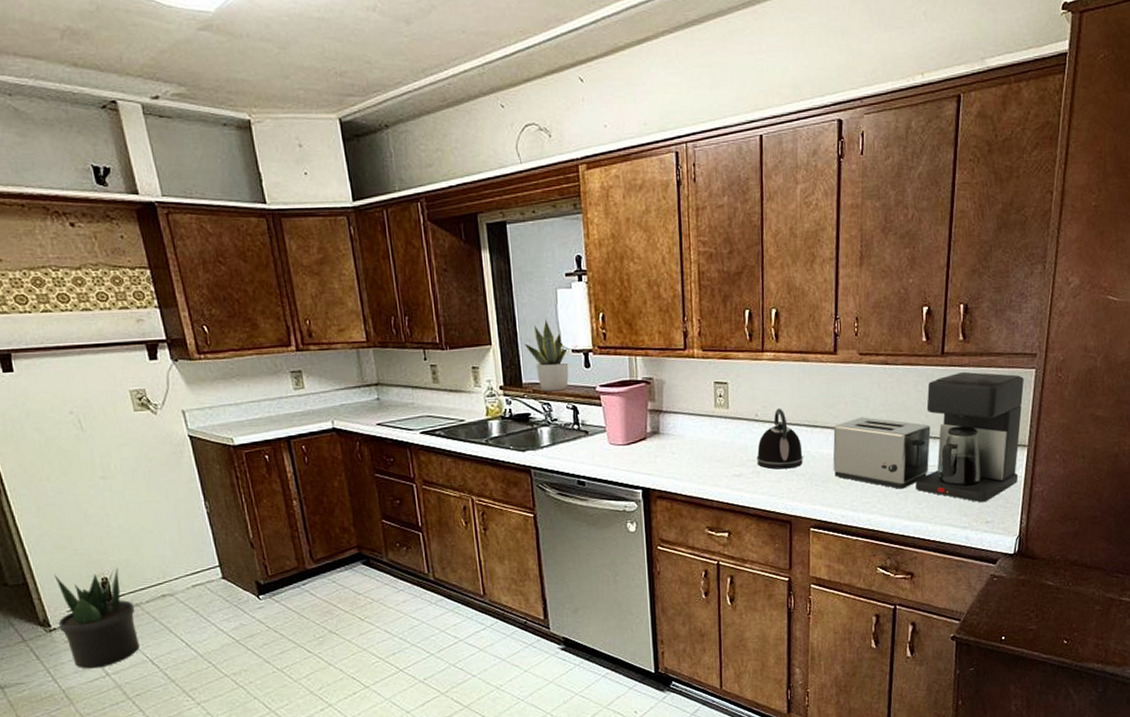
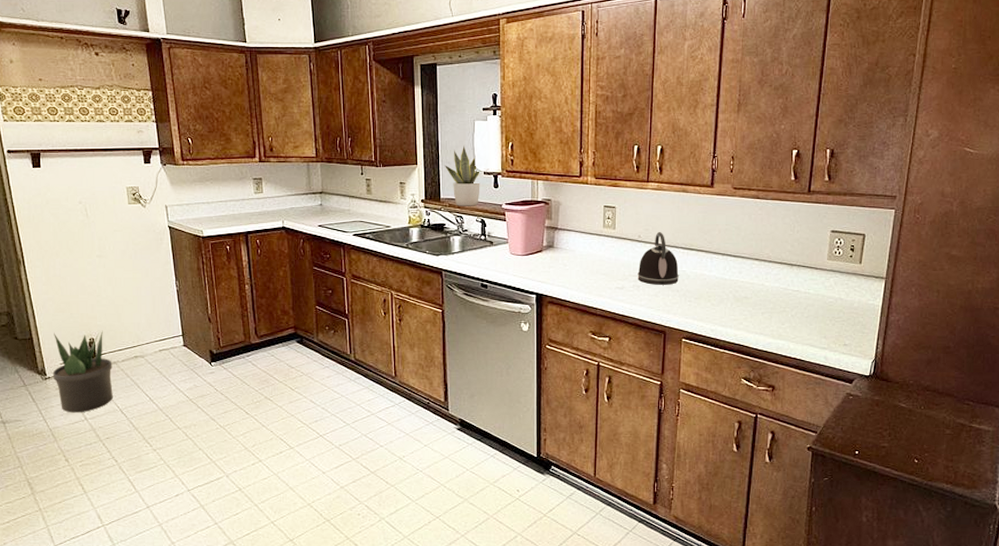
toaster: present [833,417,931,489] -> none [705,244,796,309]
coffee maker: present [916,371,1024,502] -> none [780,208,884,326]

